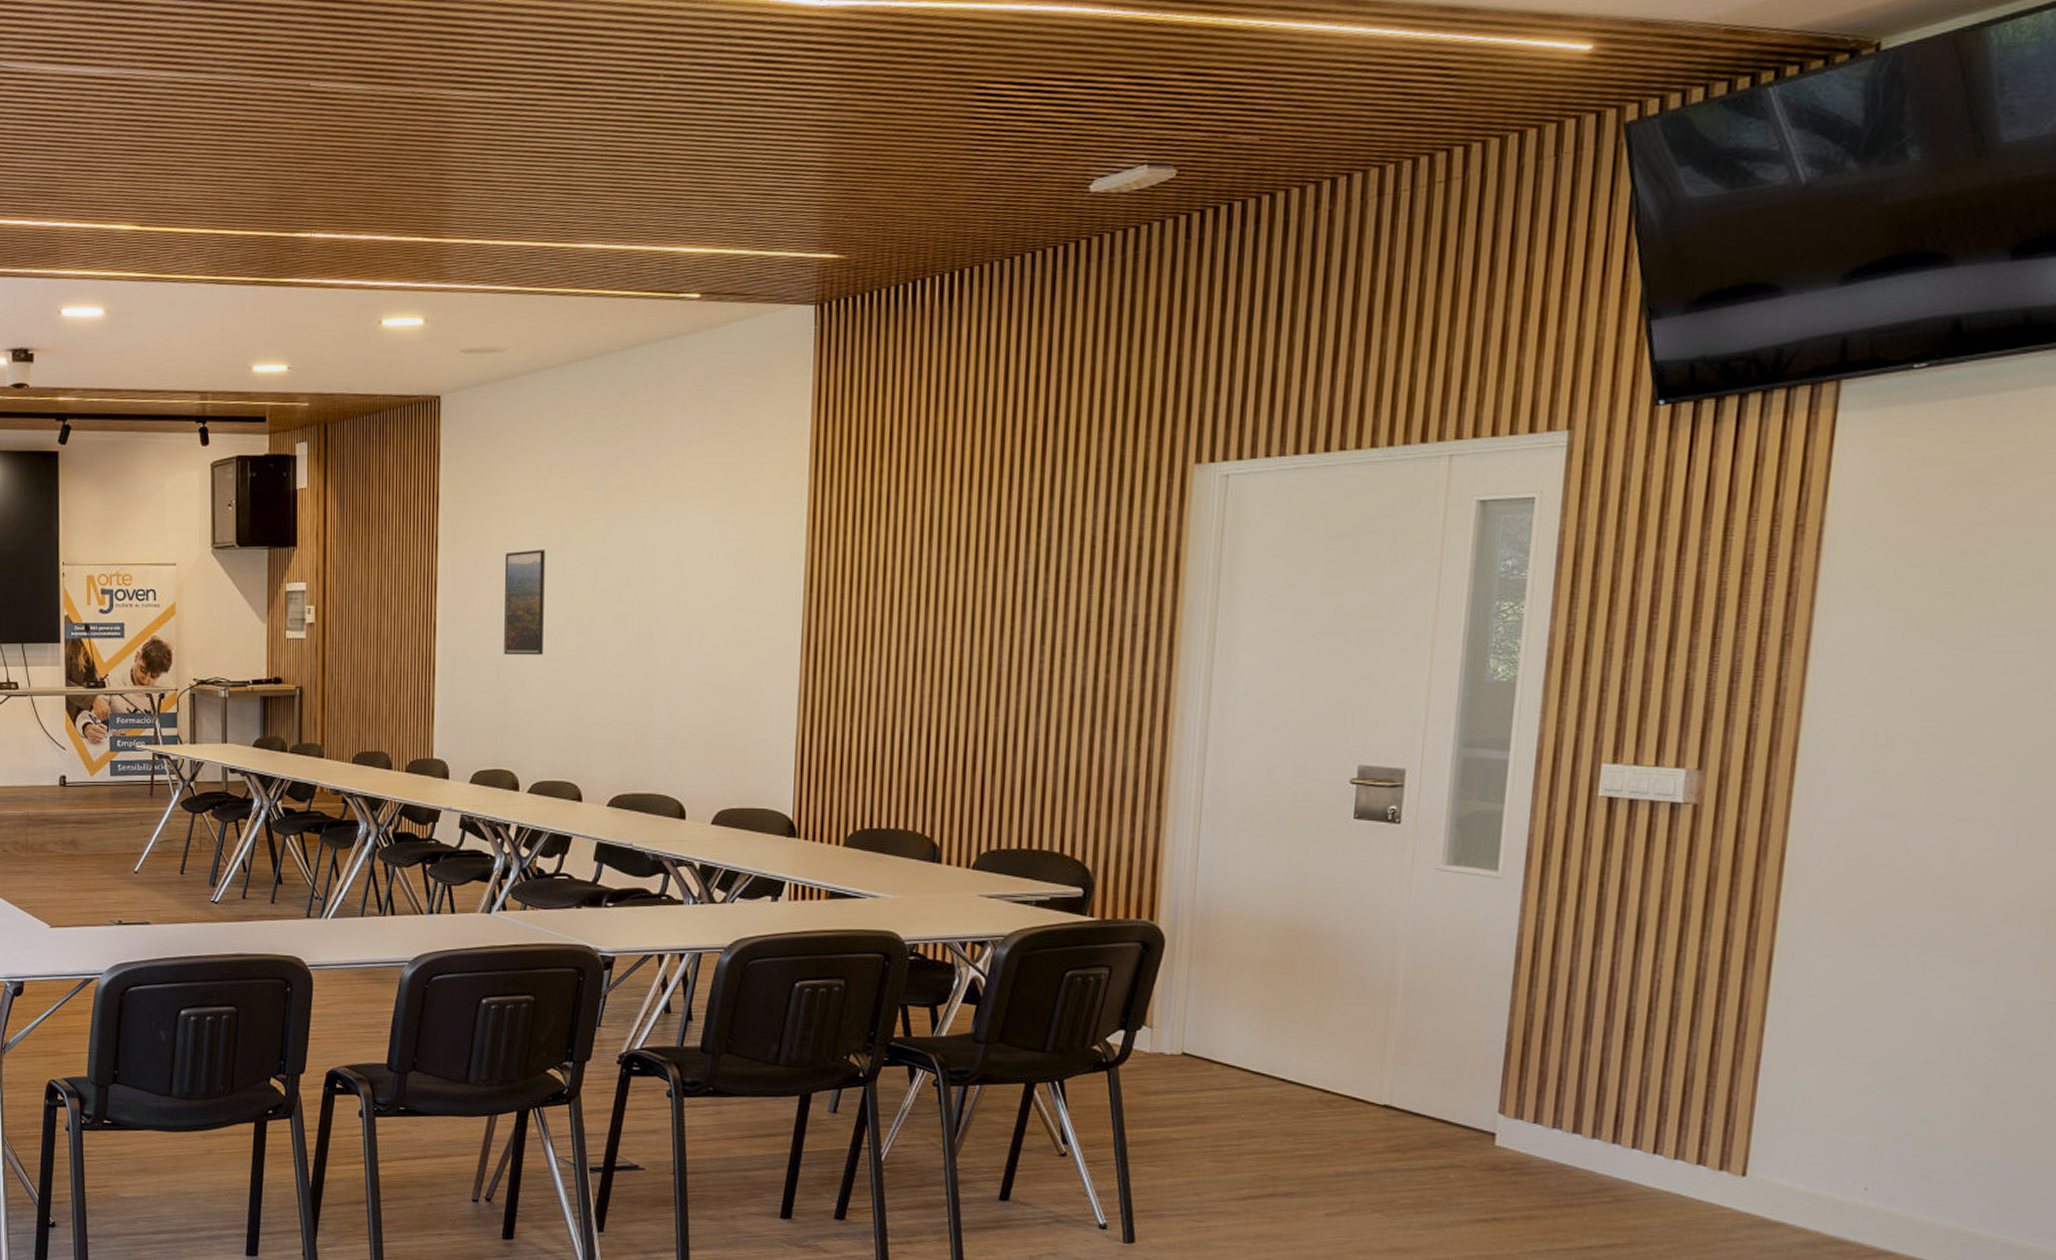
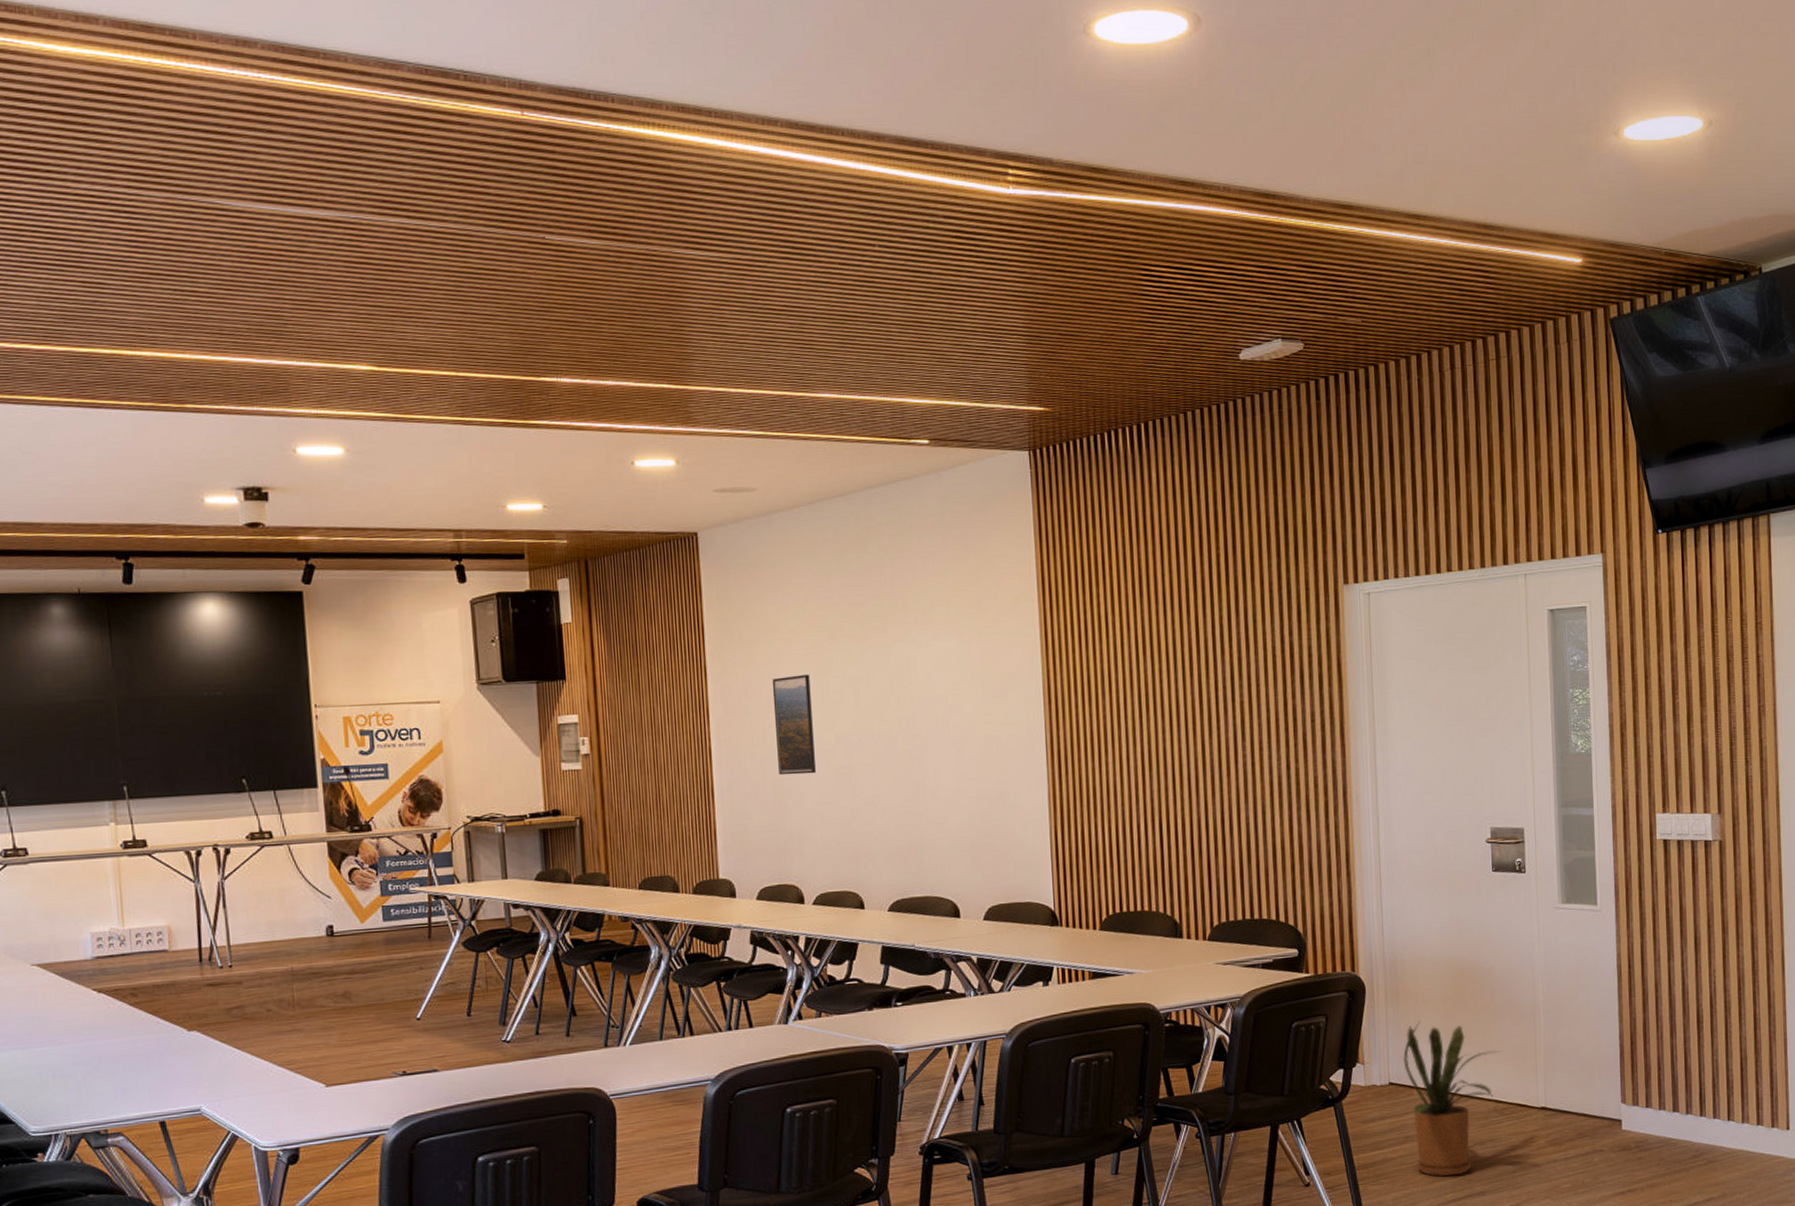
house plant: none [1203,985,1338,1170] -> present [1403,1020,1501,1177]

